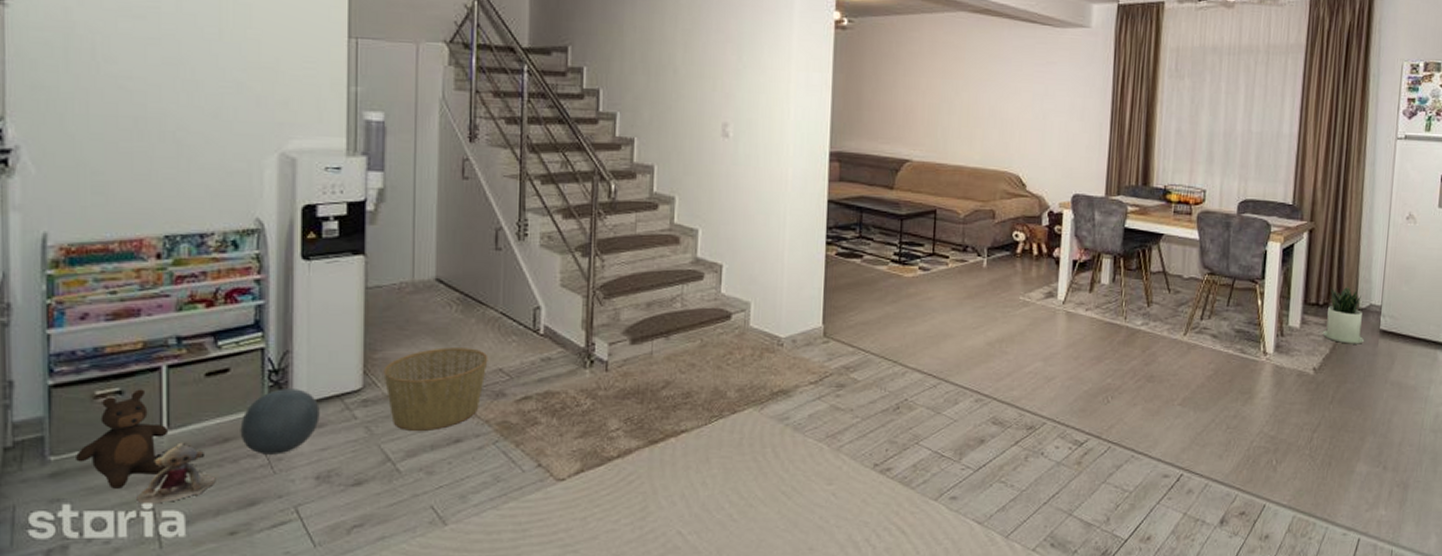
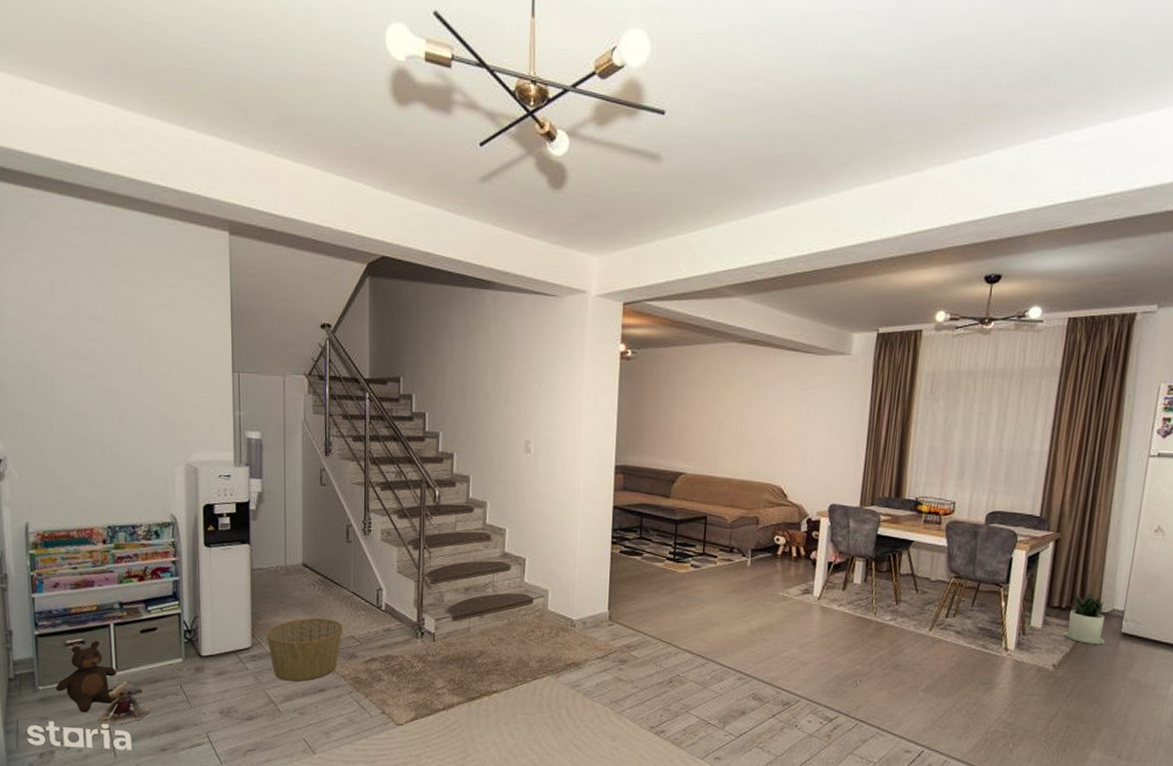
ball: present [240,389,320,455] -> none [166,644,221,694]

